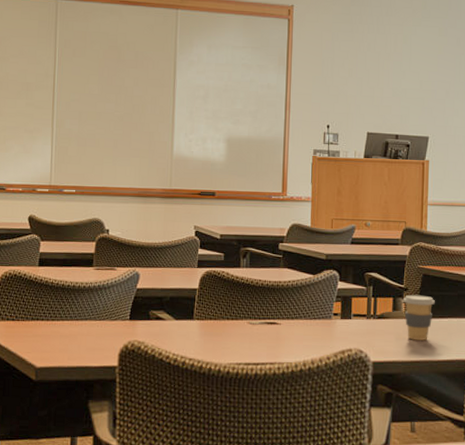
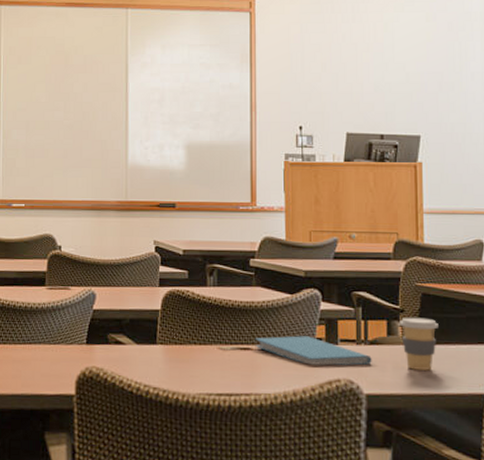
book: none [280,311,379,337] -> present [255,336,372,366]

